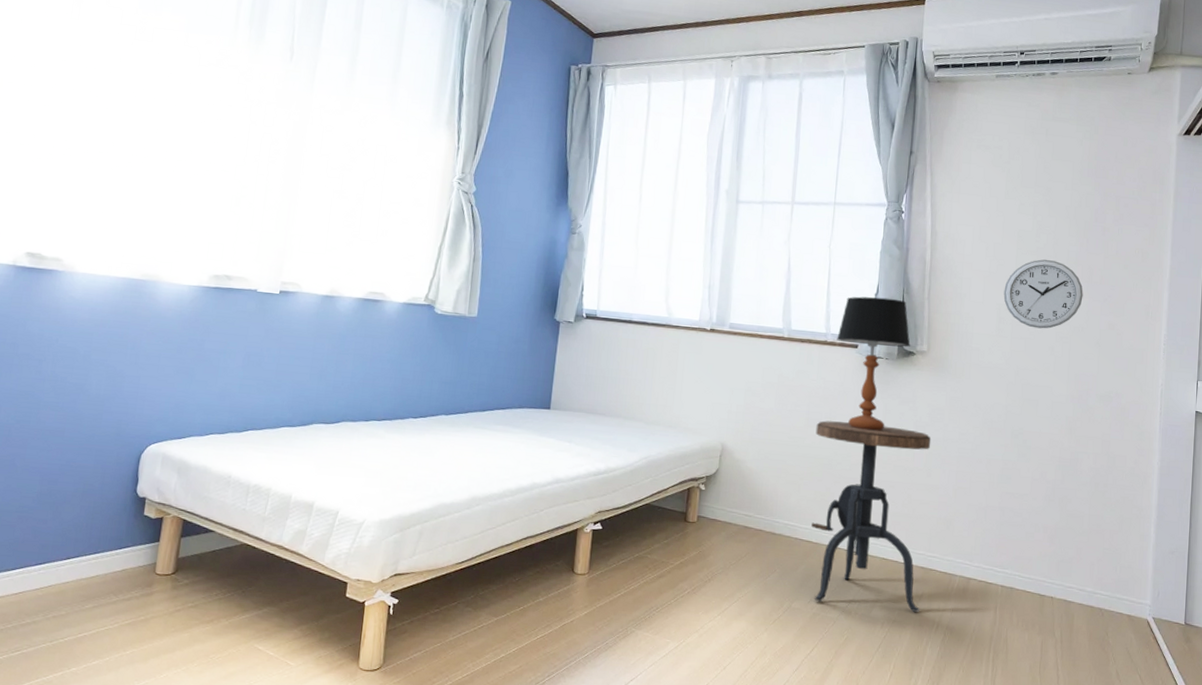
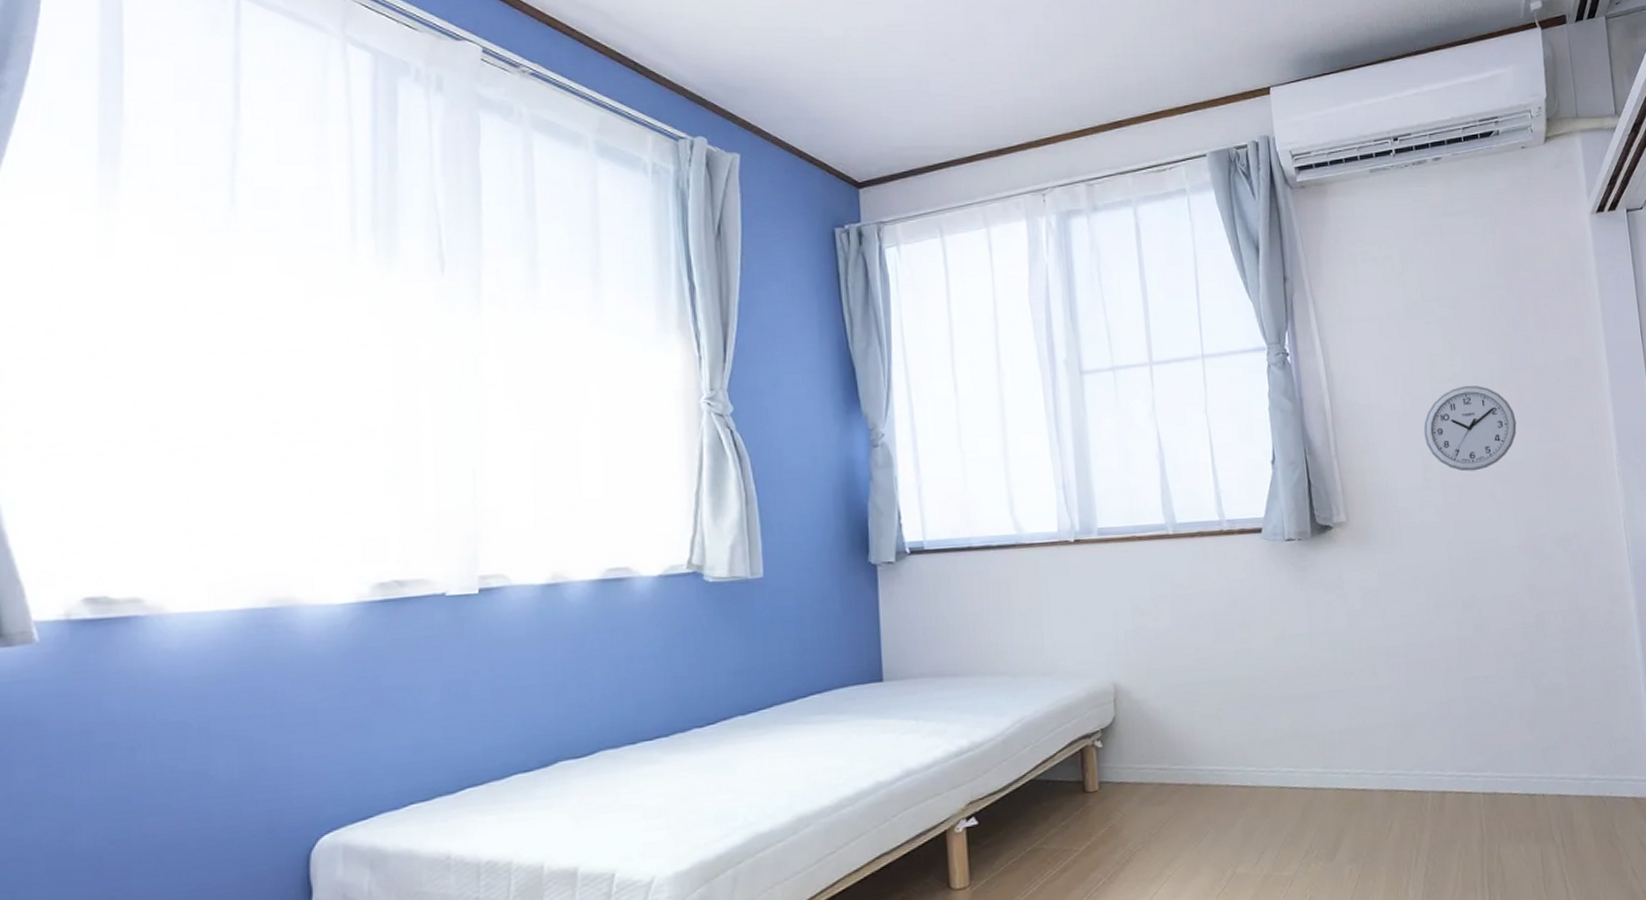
side table: present [811,420,932,612] -> none [1227,622,1393,860]
table lamp: present [836,296,910,431] -> none [1234,463,1325,634]

